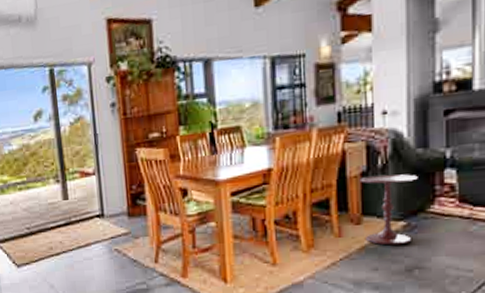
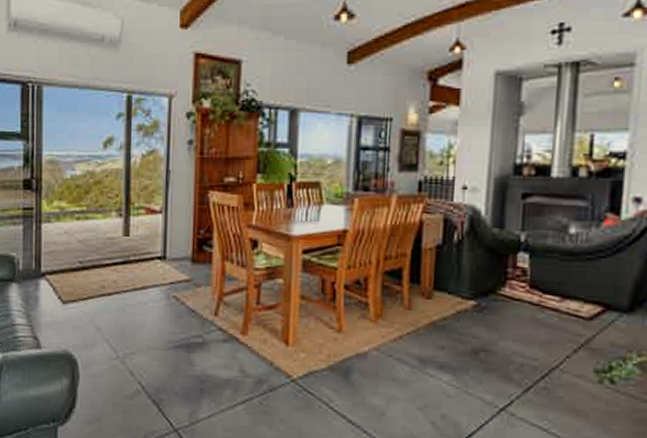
side table: present [359,174,418,246] -> none [434,250,492,325]

